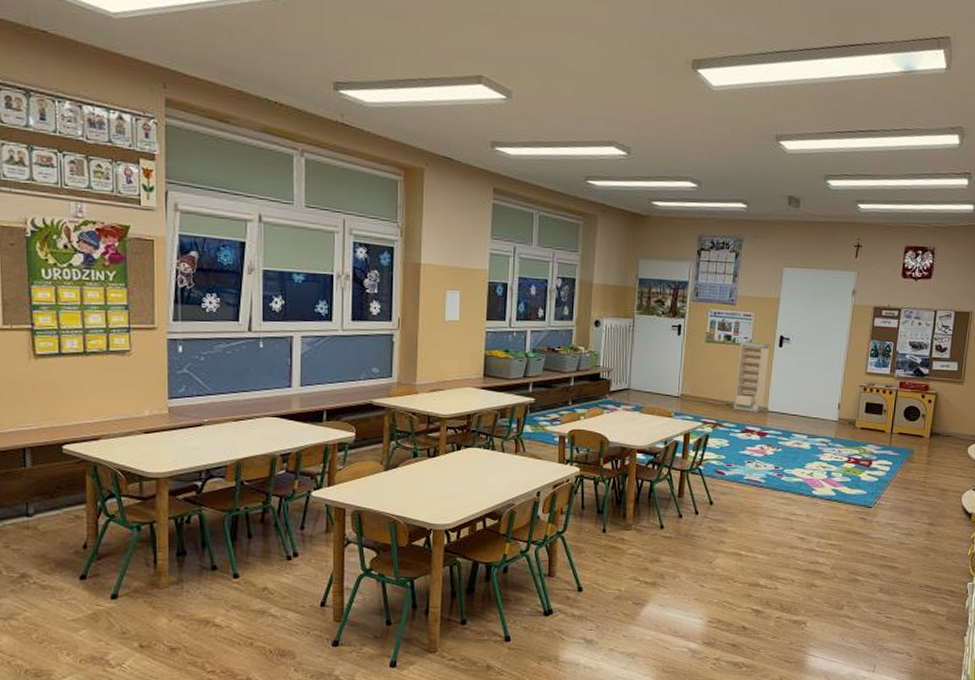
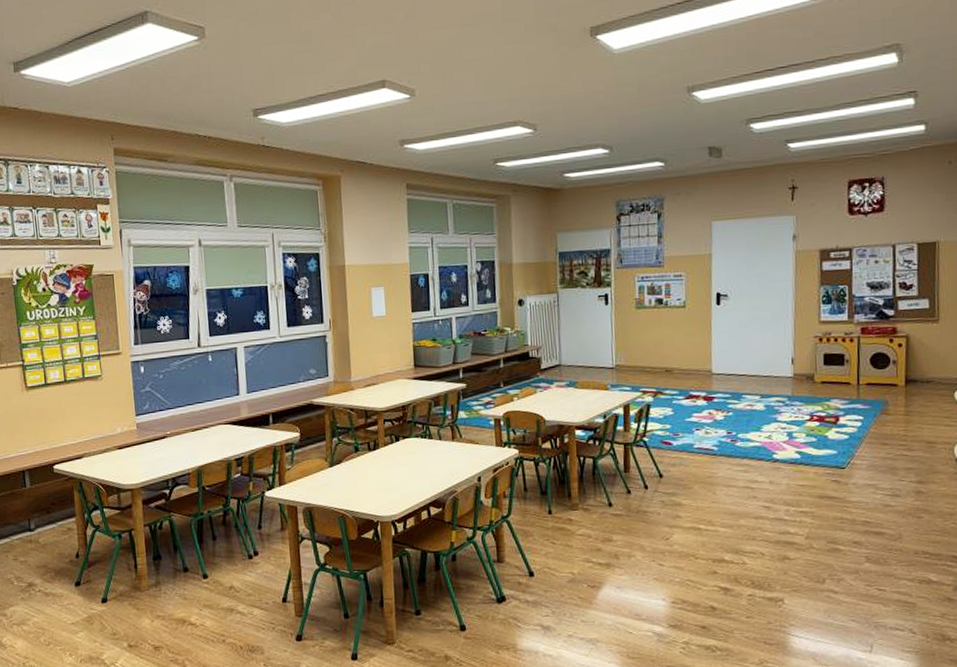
storage cabinet: present [733,341,770,412] -> none [672,302,707,377]

